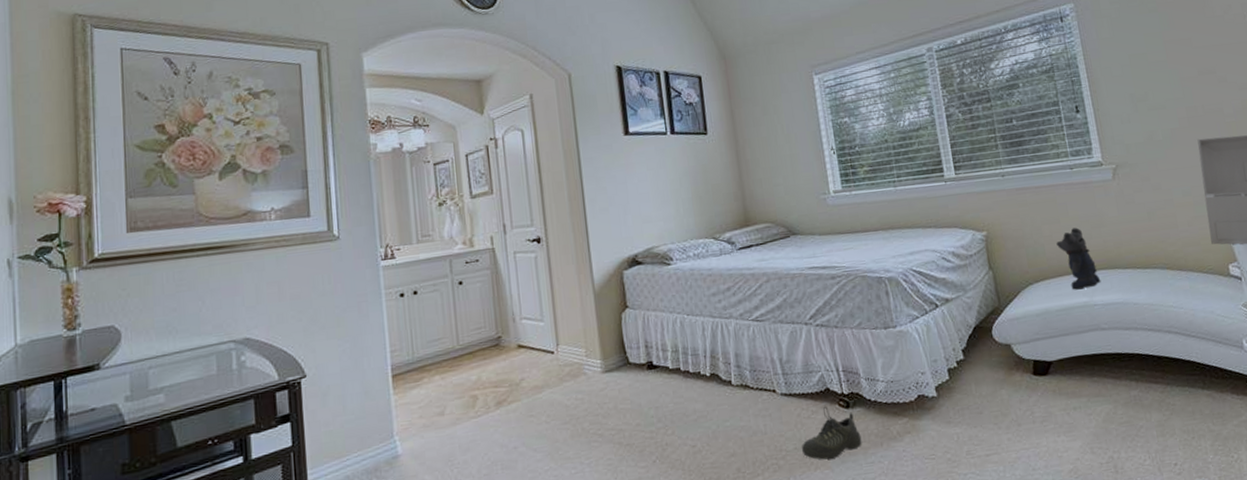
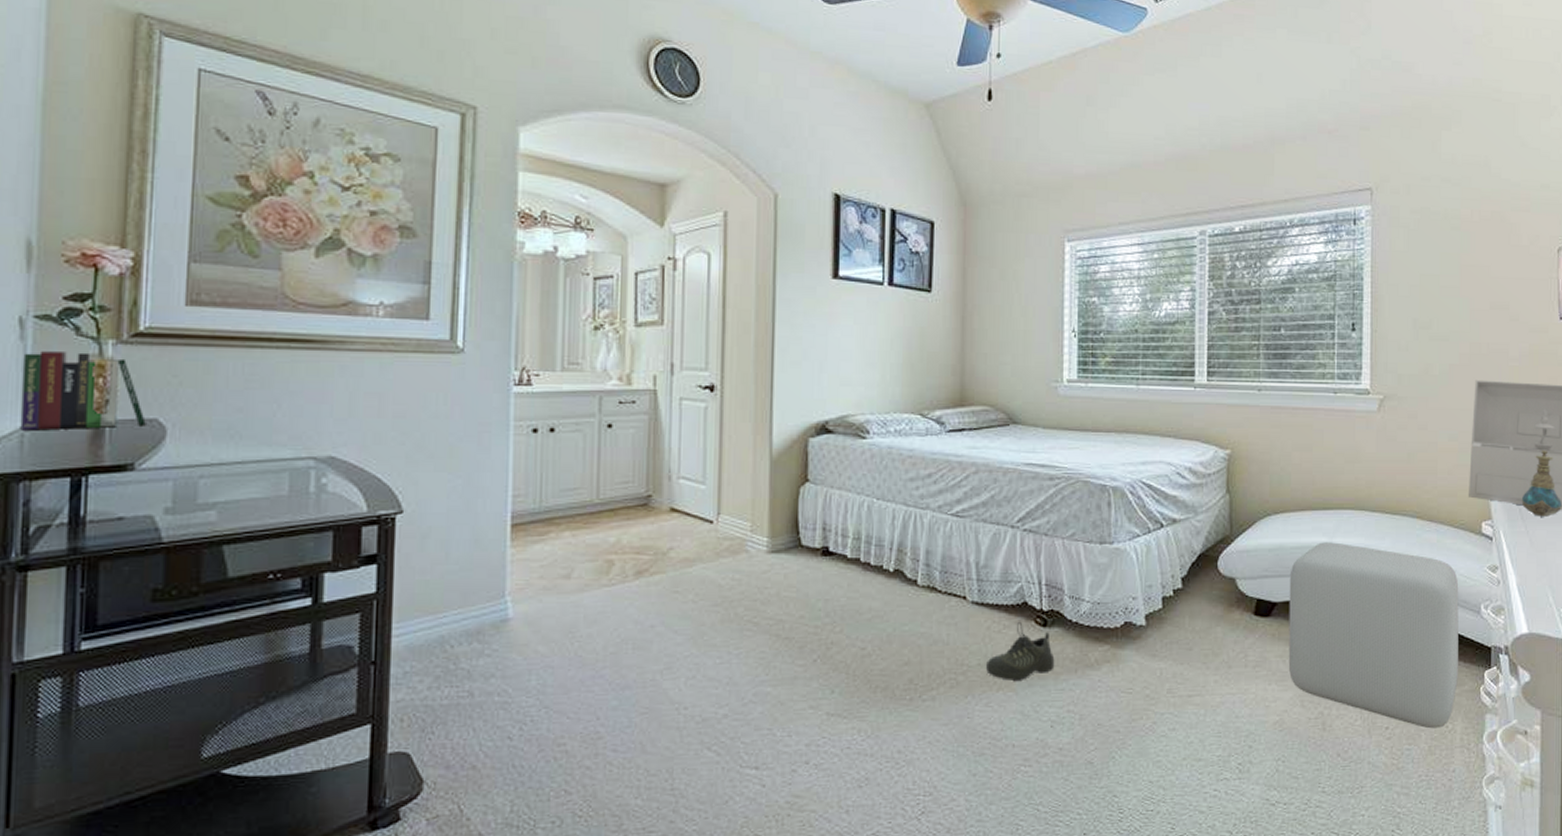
books: none [12,280,106,349] -> present [21,351,146,431]
bear: present [1056,227,1101,290] -> none [1304,459,1345,528]
pouf: none [1059,300,1235,461] -> present [1288,542,1459,729]

